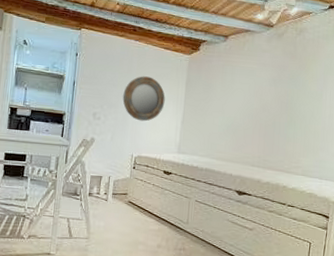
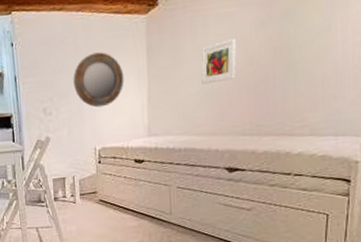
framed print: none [225,88,255,120] -> present [201,38,237,85]

